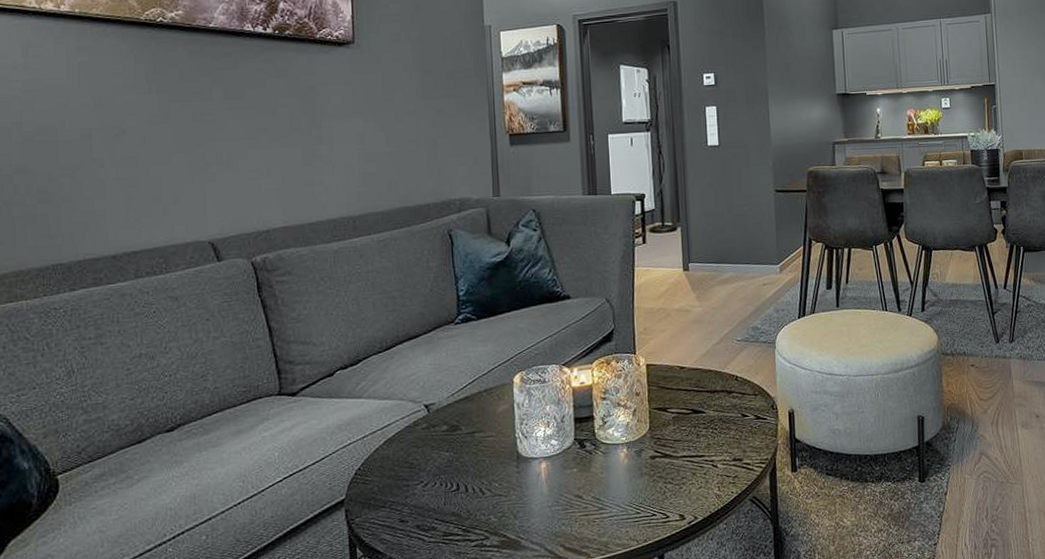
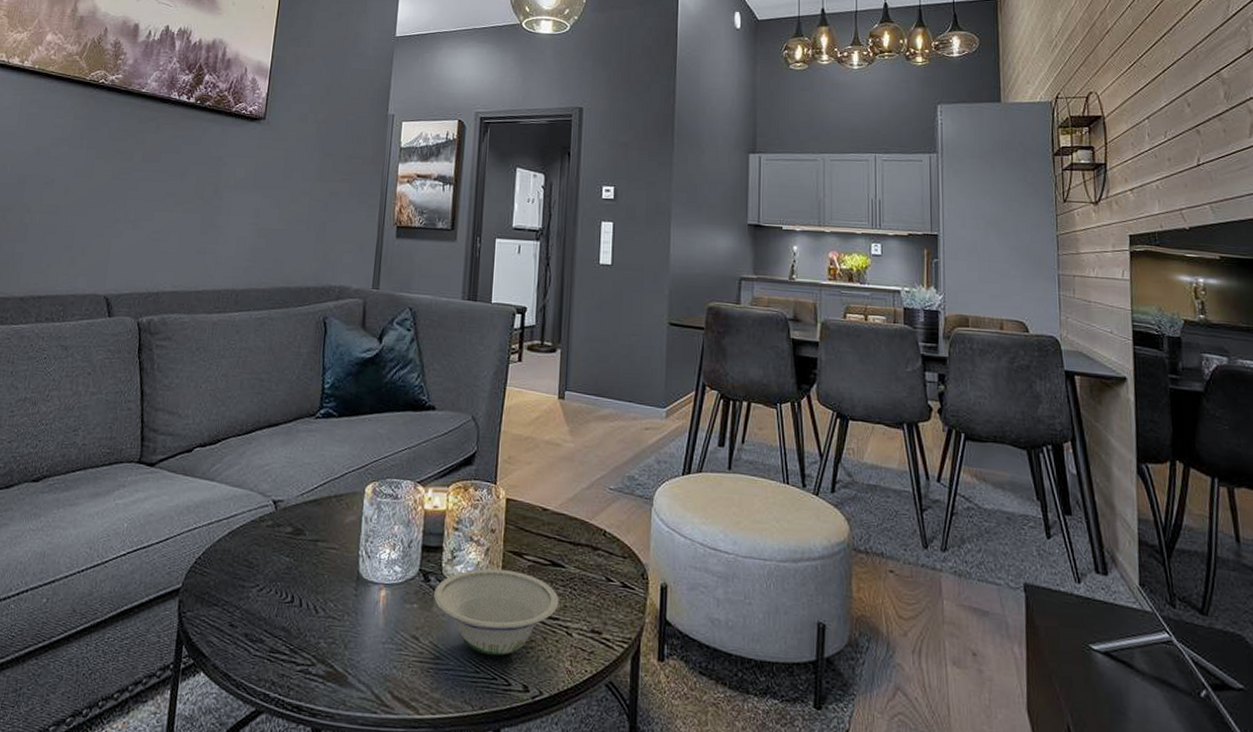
bowl: none [591,424,703,498] -> present [434,568,559,656]

